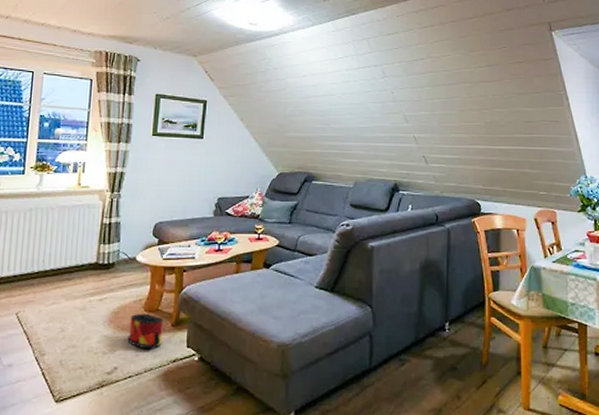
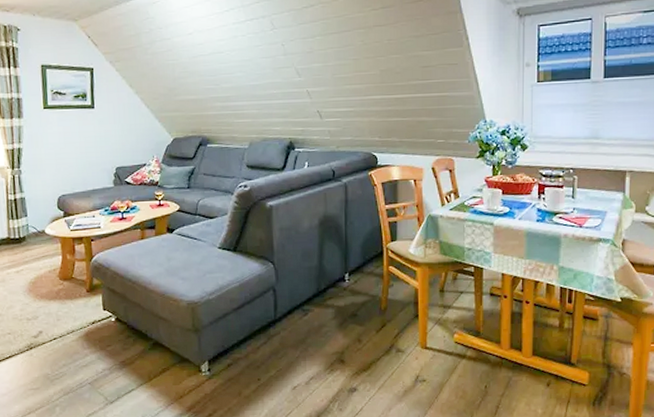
bag: present [127,313,164,350] -> none [47,281,80,314]

